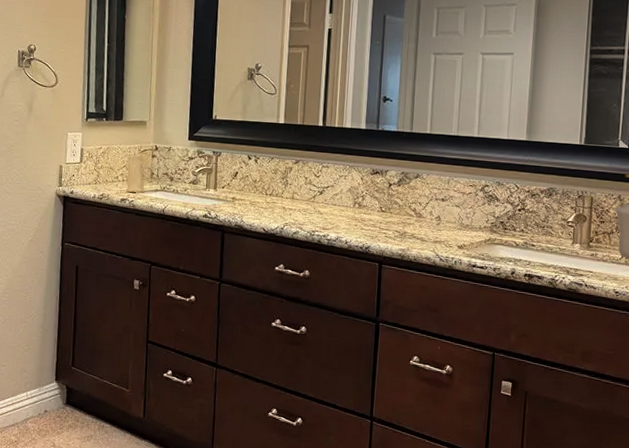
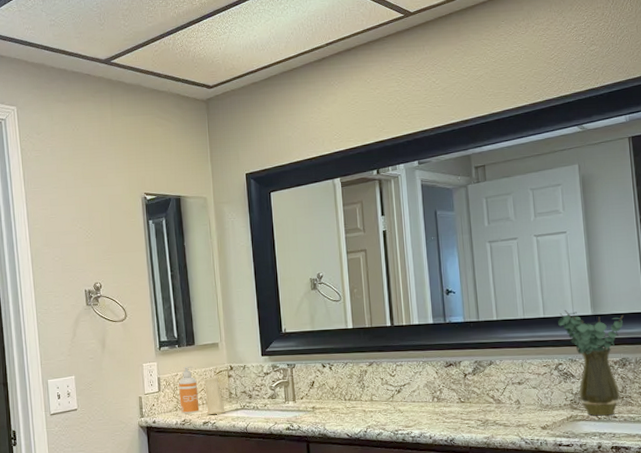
soap dispenser: none [99,140,120,189] -> present [179,366,200,414]
vase: none [491,132,558,243] -> present [558,310,624,416]

